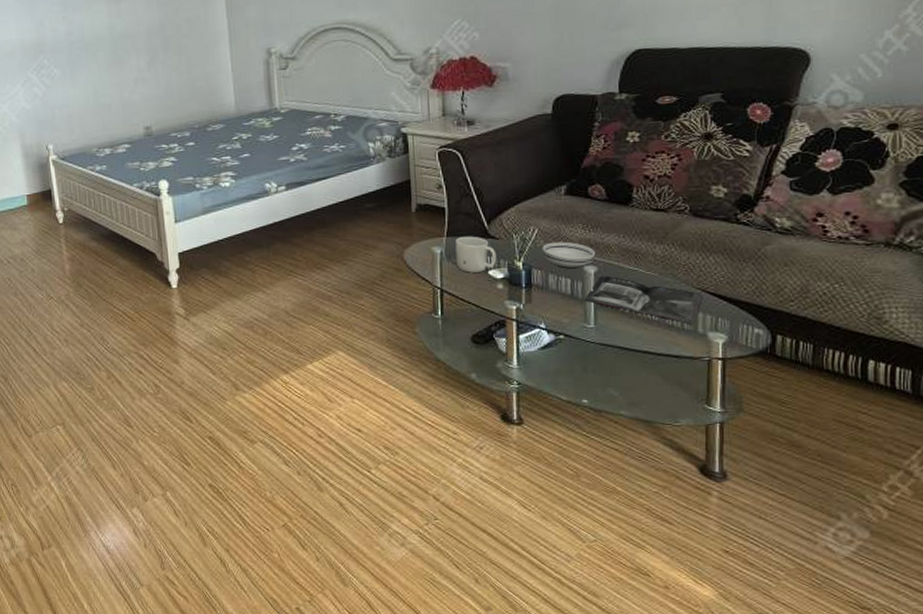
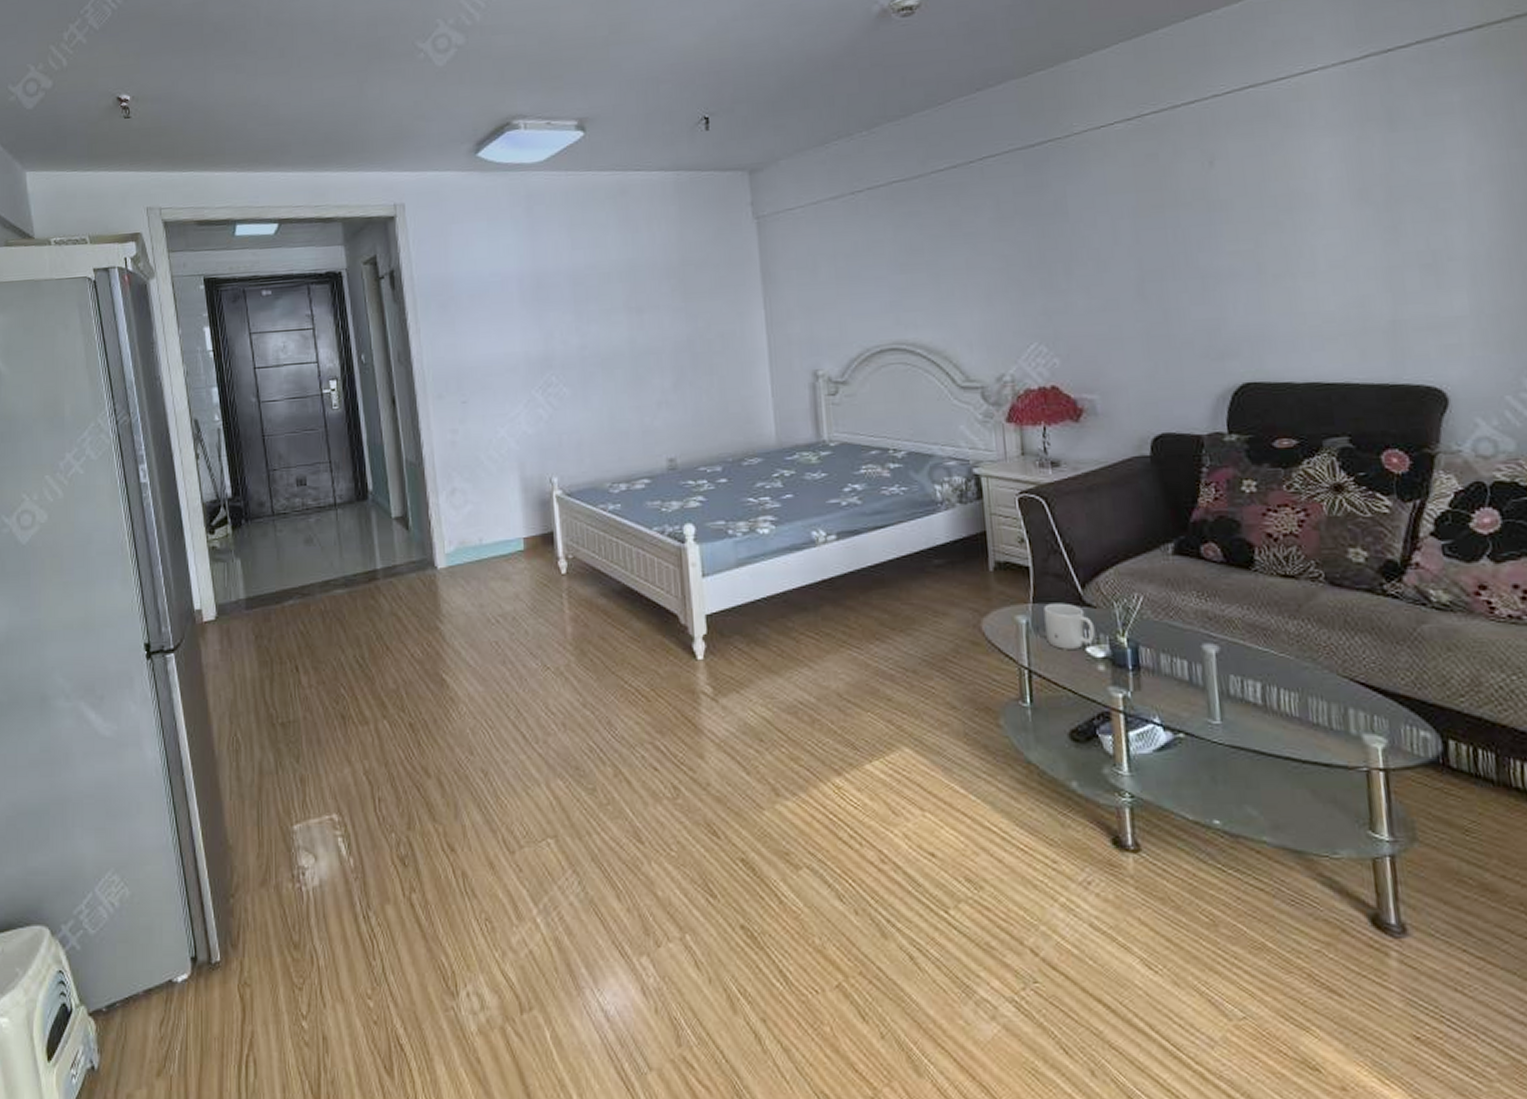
bowl: present [542,241,596,269] -> none [1149,613,1216,648]
magazine: present [584,275,703,324] -> none [1206,657,1352,723]

